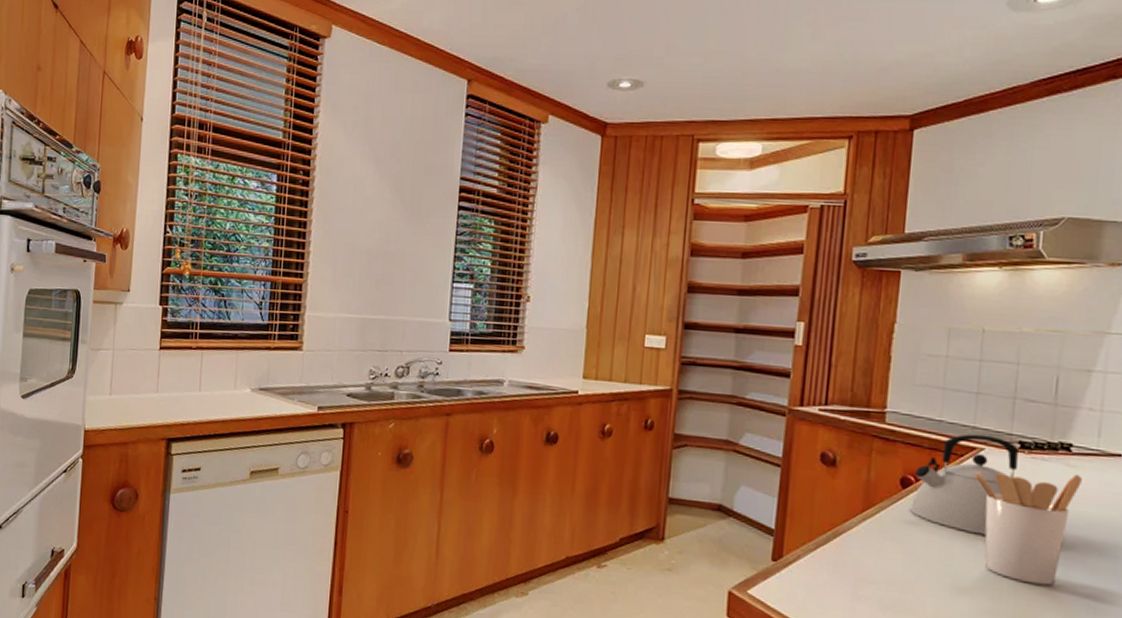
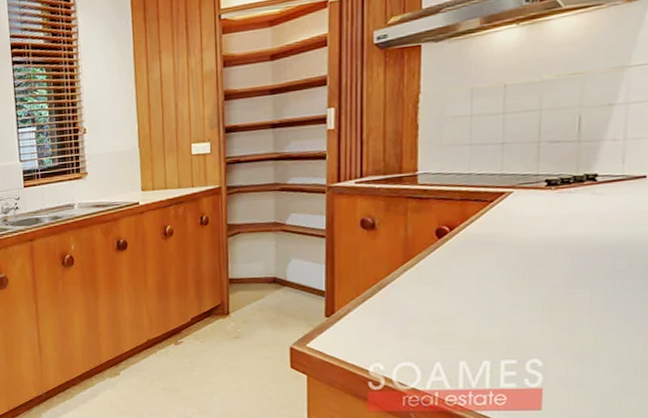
kettle: present [909,434,1019,535] -> none [446,179,546,267]
utensil holder: present [973,471,1082,586] -> none [503,200,608,302]

